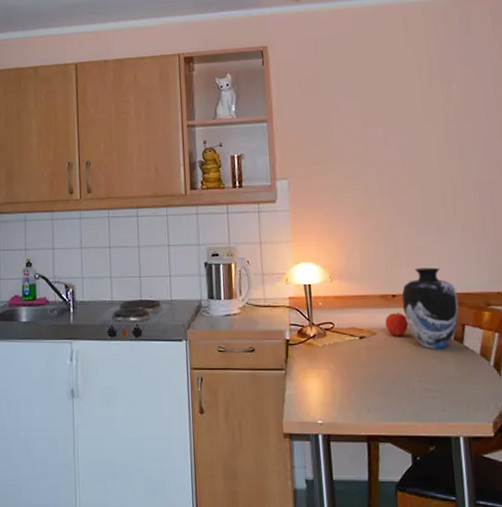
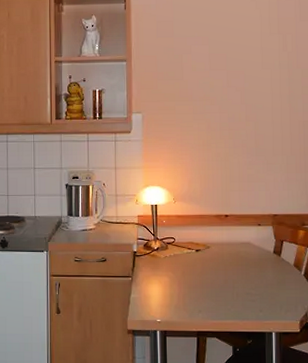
apple: present [385,311,408,336] -> none [218,229,237,250]
vase: present [401,267,459,349] -> none [233,192,280,261]

